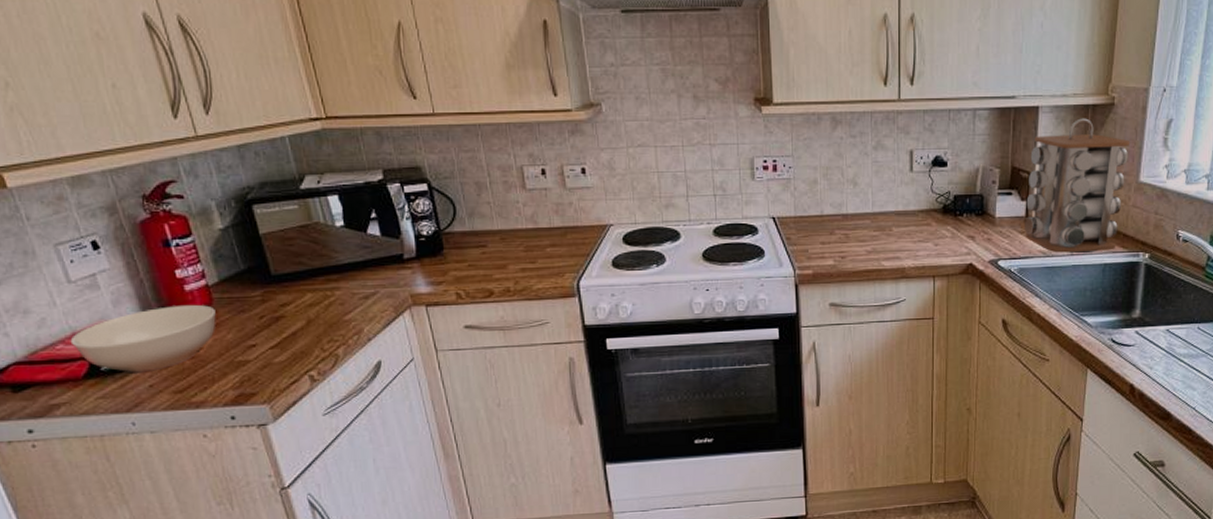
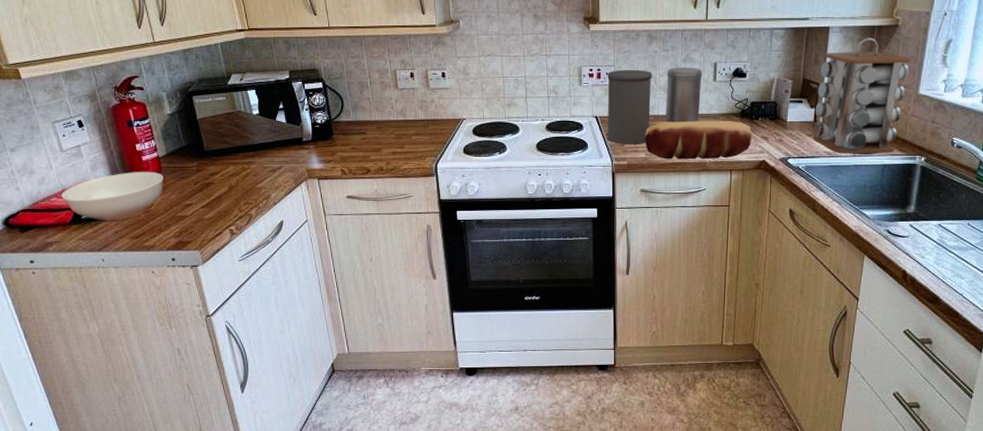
canister: none [785,159,839,250] -> present [607,69,653,144]
bread loaf: none [831,218,956,266] -> present [644,121,751,160]
canister: none [855,156,897,223] -> present [665,67,702,123]

